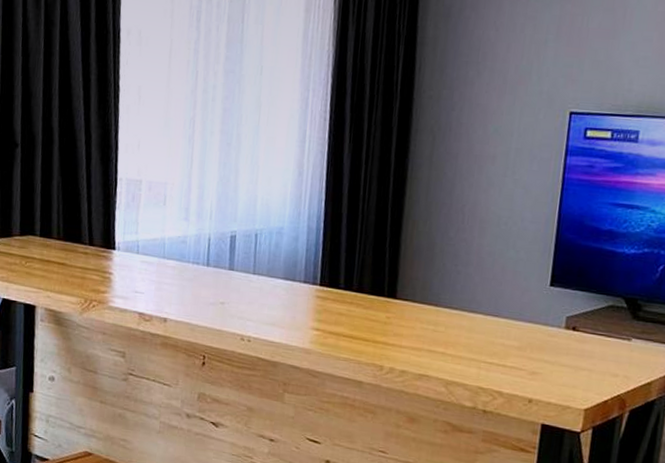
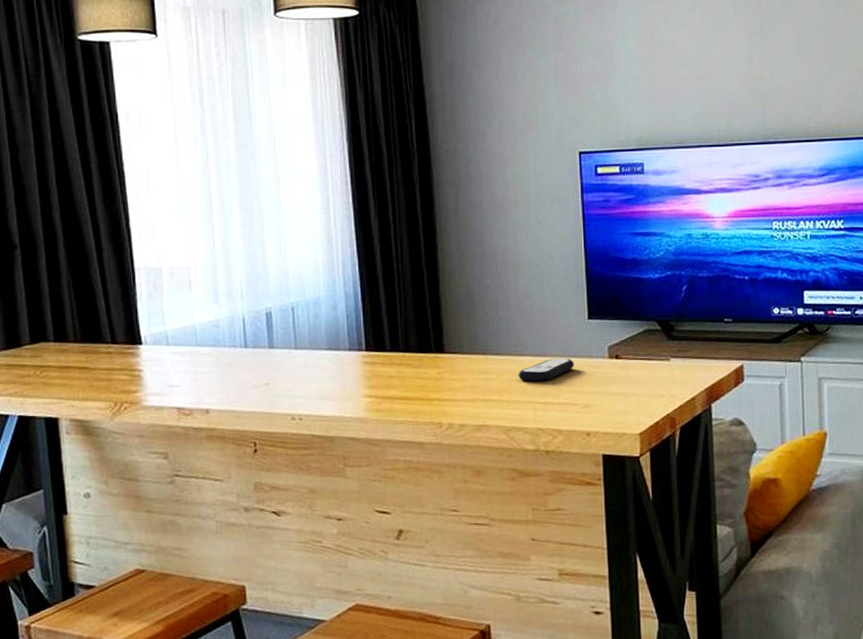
remote control: none [467,320,528,342] -> present [518,358,574,382]

